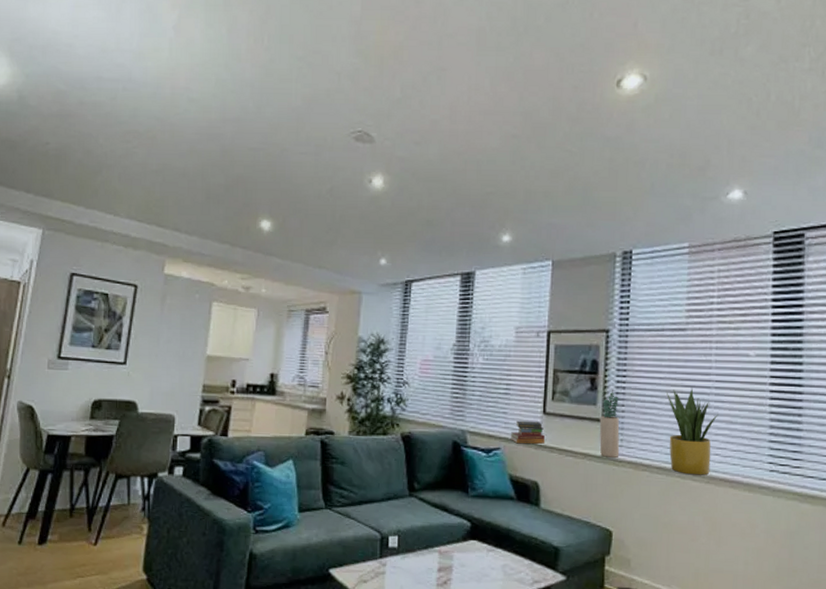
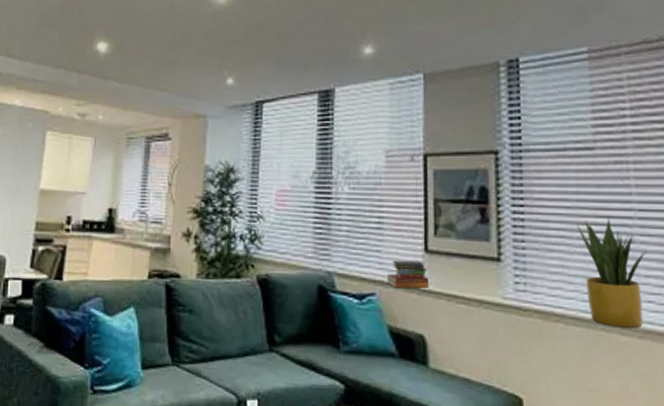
vase: present [599,390,620,459] -> none [495,222,524,306]

